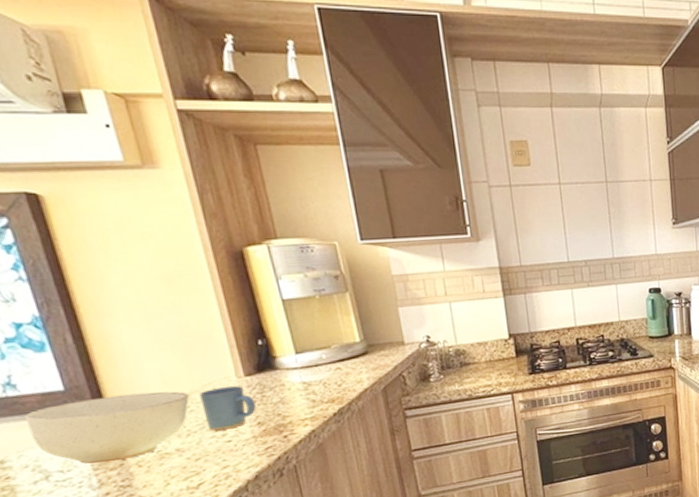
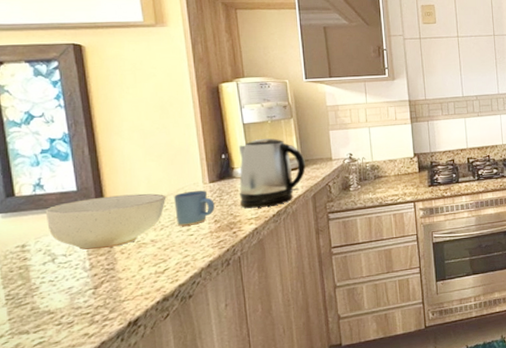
kettle: none [279,318,371,407] -> present [238,138,306,209]

